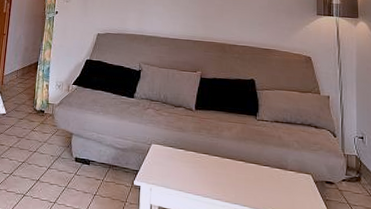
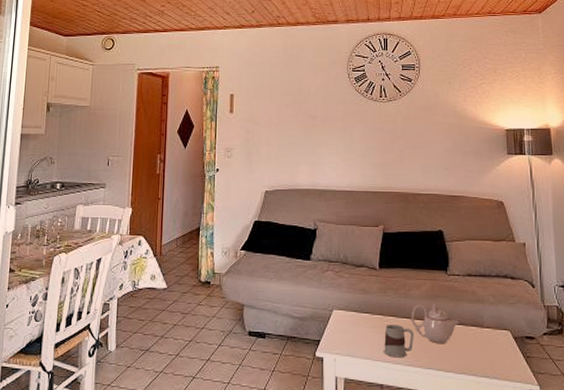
mug: none [194,161,224,192] -> present [383,325,415,358]
teapot: none [222,144,266,182] -> present [412,302,460,343]

